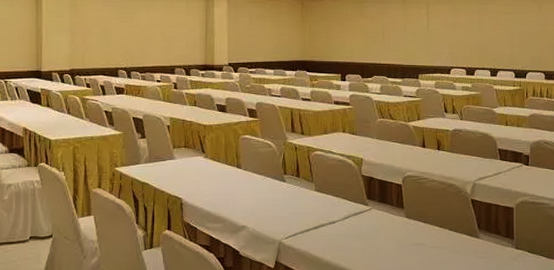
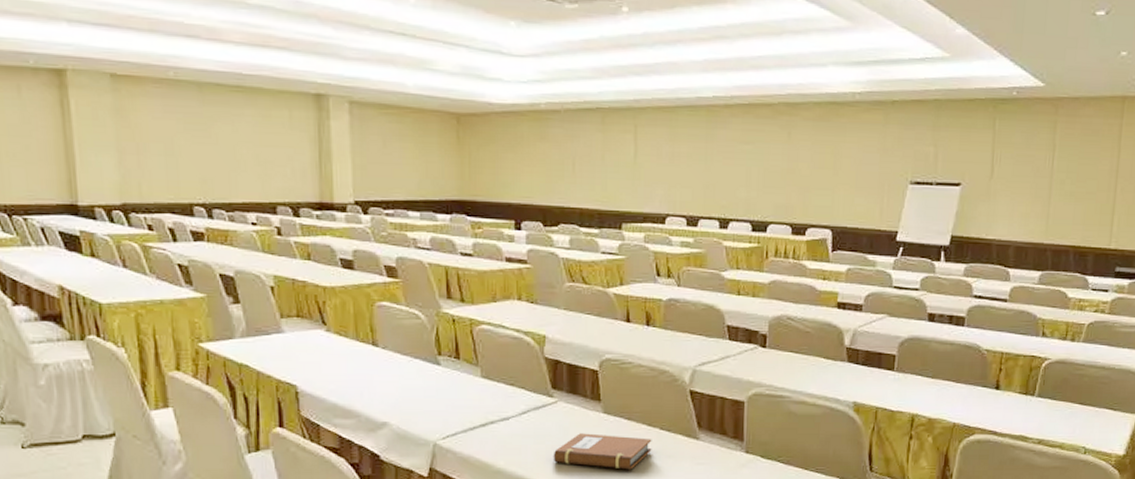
notebook: none [368,233,443,262] -> present [553,433,652,470]

